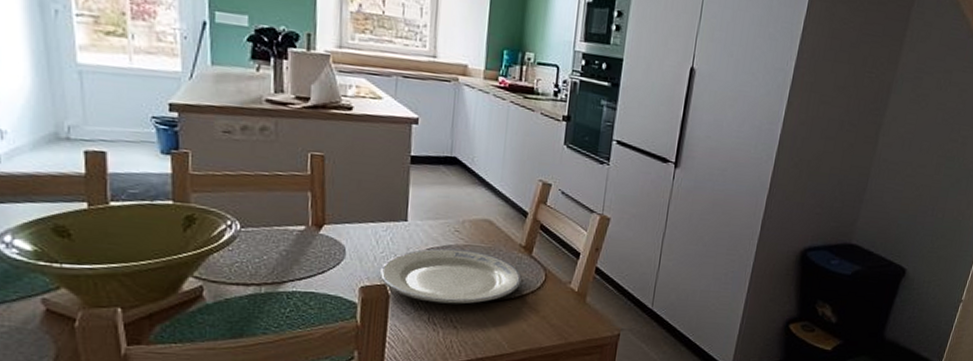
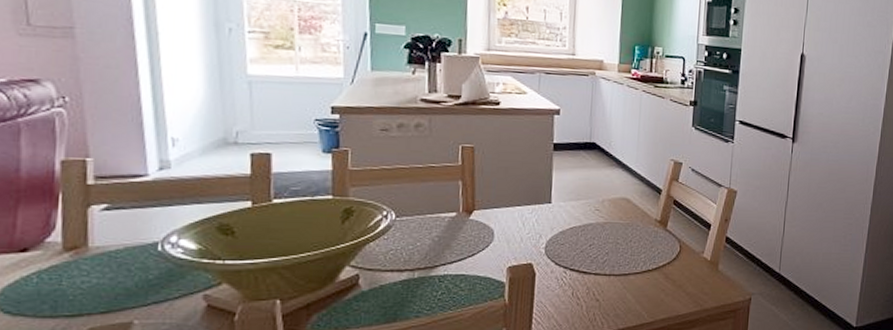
plate: present [379,248,522,304] -> none [525,227,658,278]

